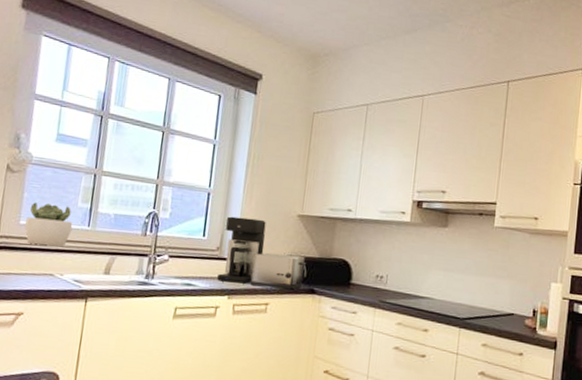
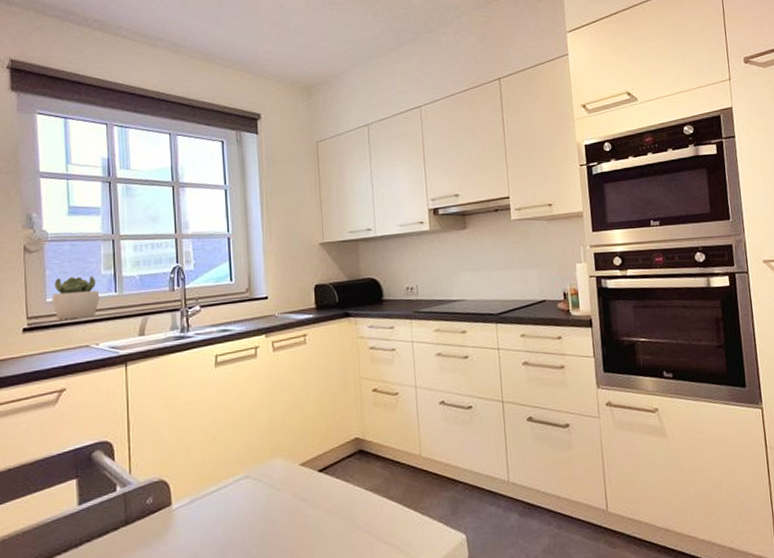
coffee maker: present [217,216,266,284] -> none [250,254,293,322]
toaster: present [250,252,307,290] -> none [282,282,337,320]

